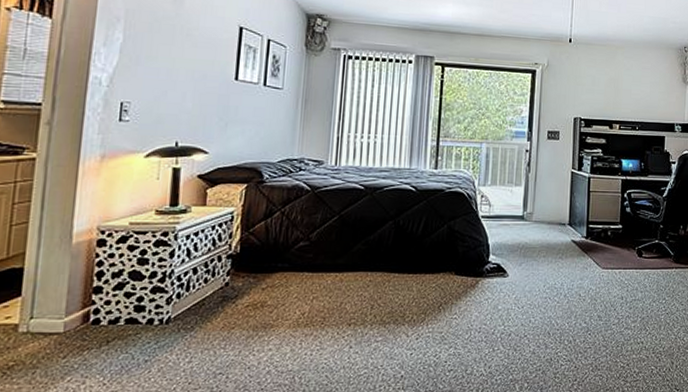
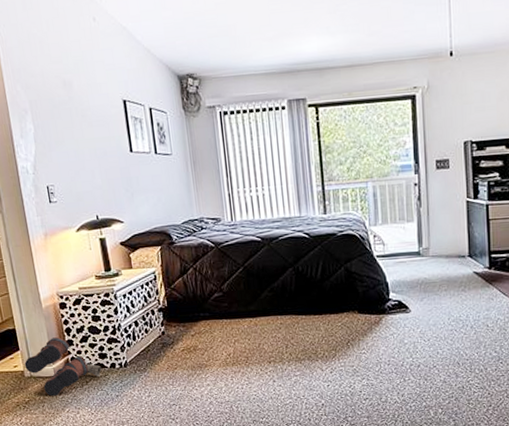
boots: none [22,282,134,360] -> present [24,337,102,396]

